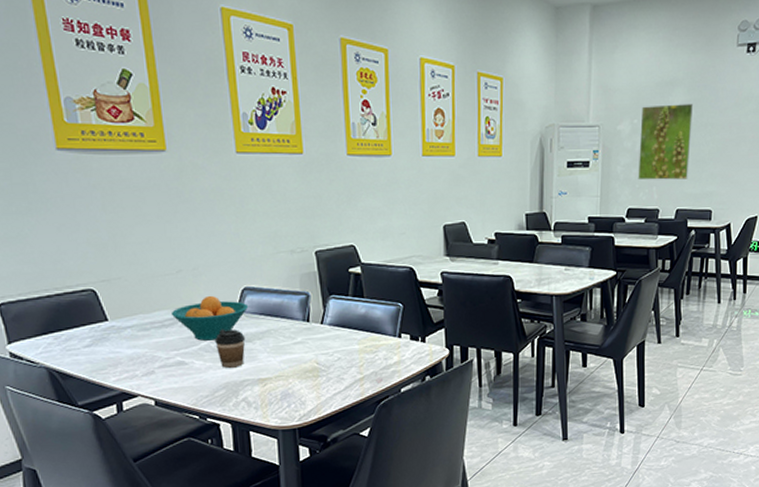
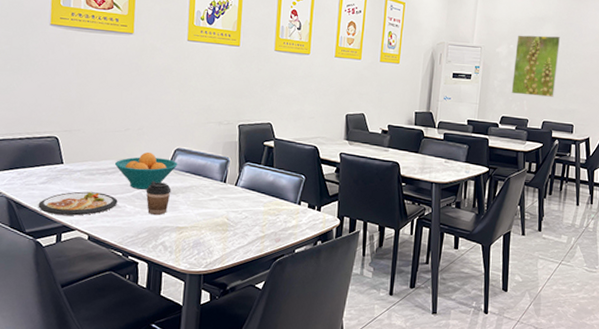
dish: none [87,349,183,381] -> present [38,191,118,216]

